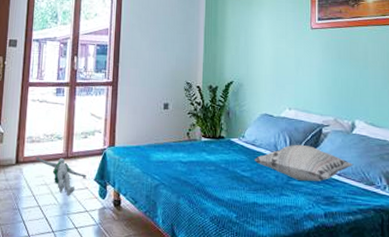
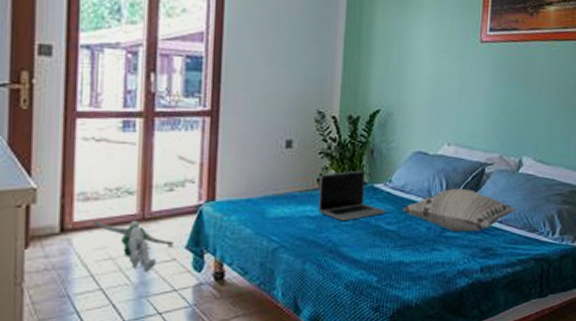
laptop: none [189,127,241,166] -> present [319,170,387,220]

